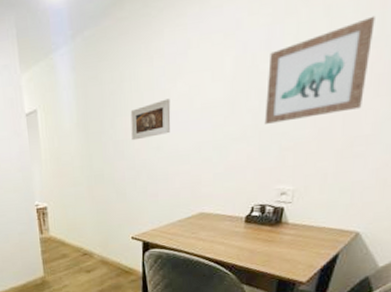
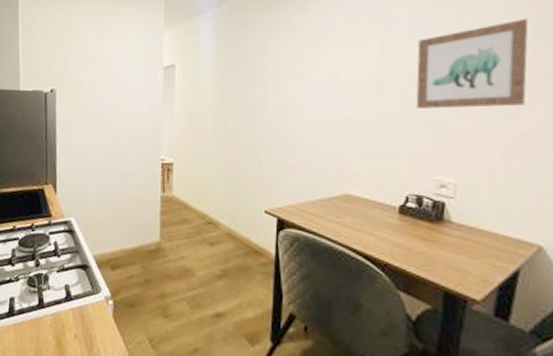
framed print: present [130,98,171,141] -> none [271,70,314,107]

